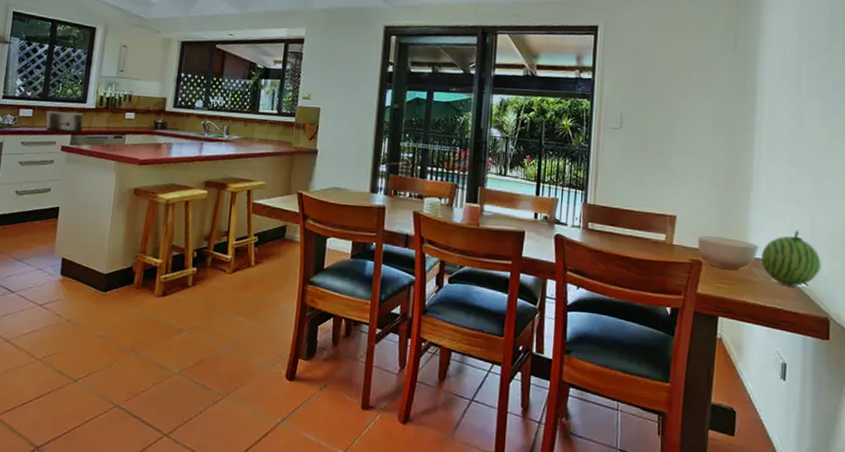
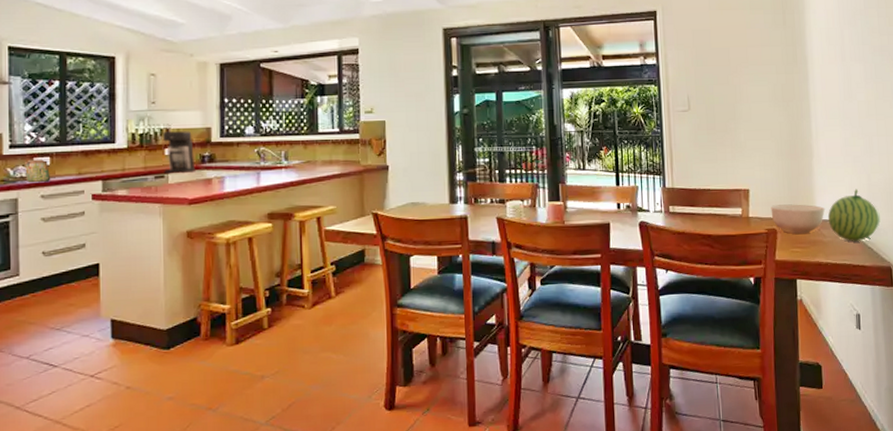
canister: none [12,110,31,132] -> present [25,159,51,183]
toaster: present [45,111,83,134] -> none [67,155,115,180]
coffee maker: none [122,97,150,137] -> present [162,131,196,174]

